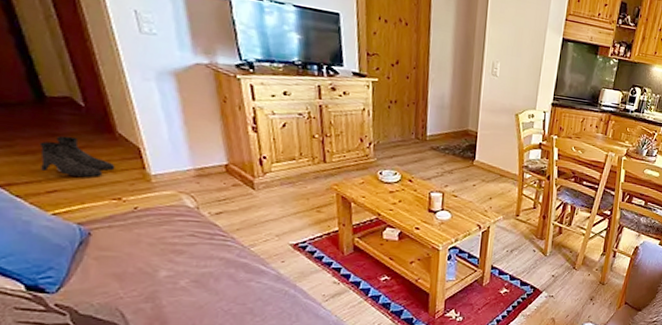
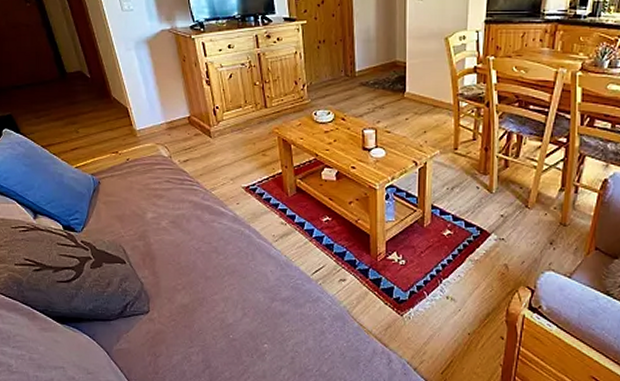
boots: present [39,135,116,178] -> none [64,103,113,135]

